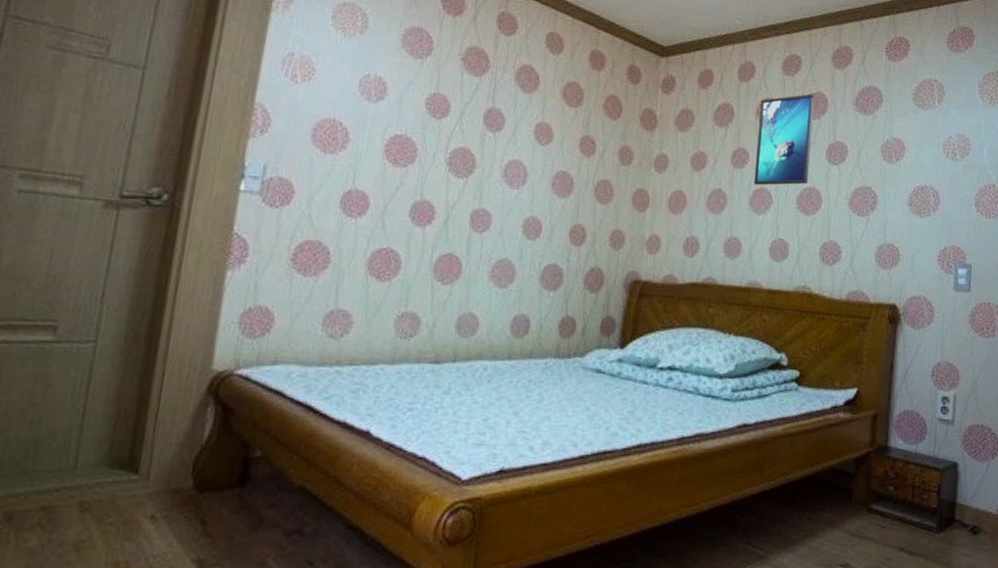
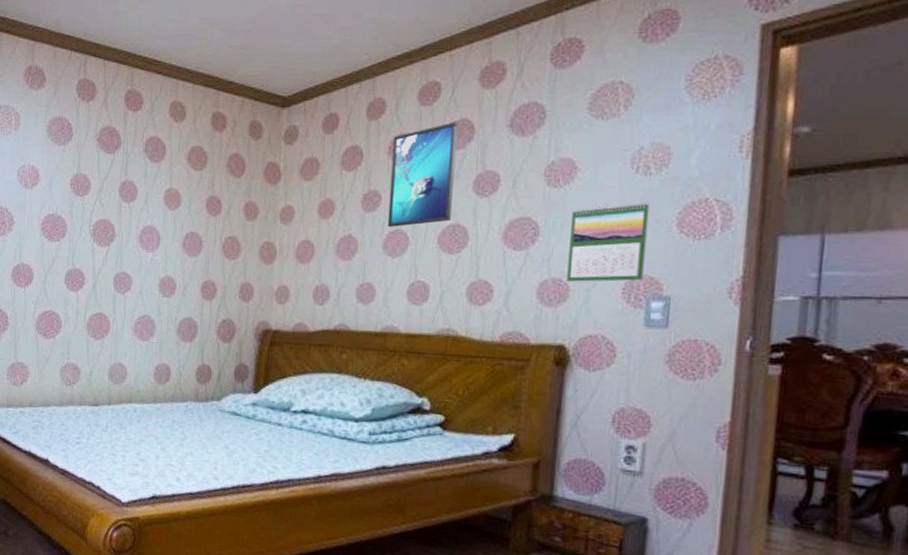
calendar: none [898,182,957,250] -> present [566,202,650,282]

